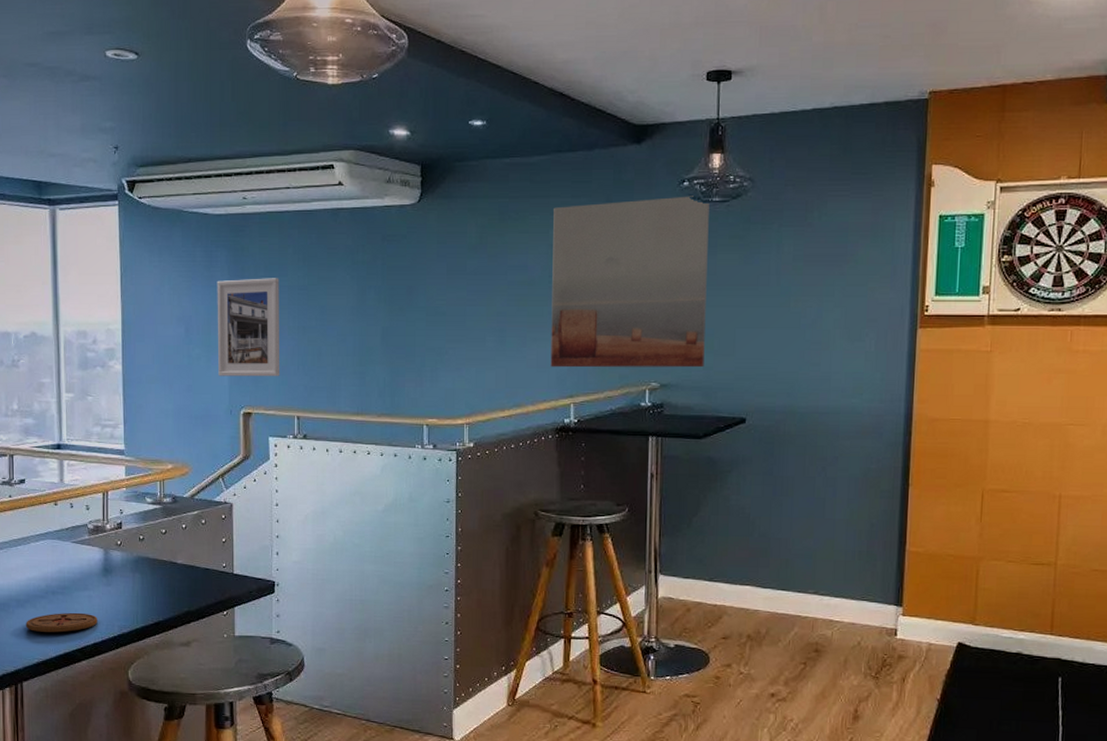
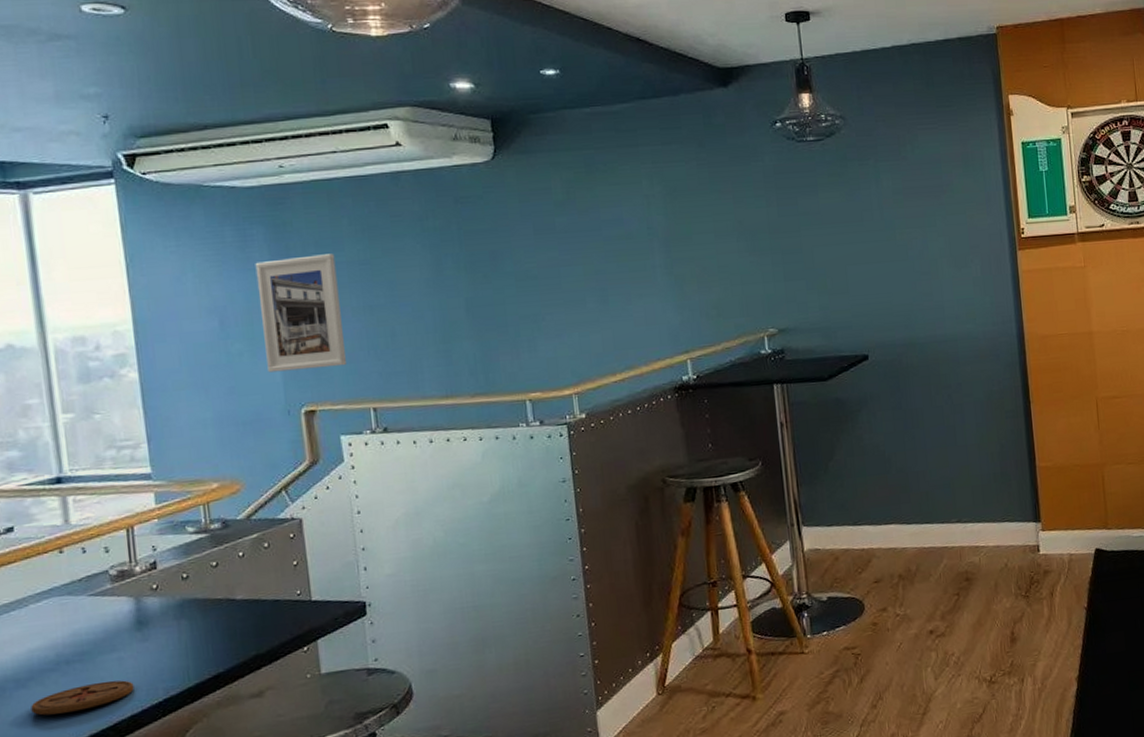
wall art: present [550,196,709,368] -> none [644,136,820,324]

